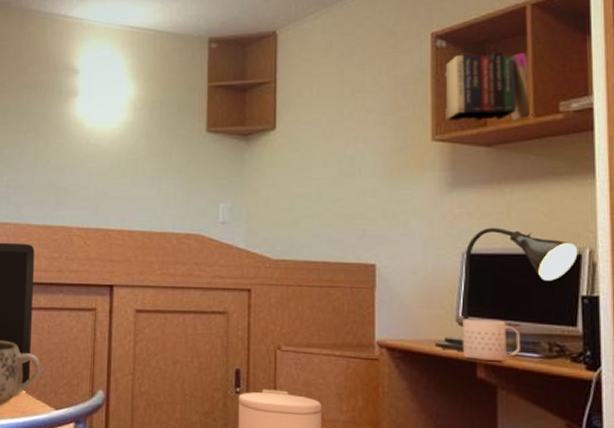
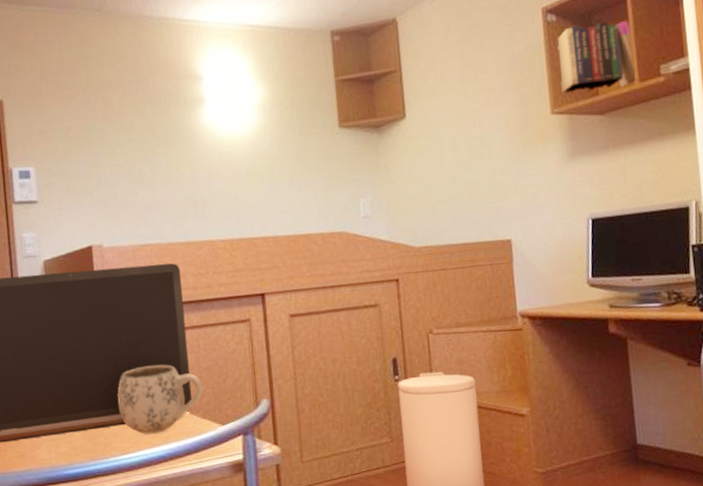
desk lamp: present [434,227,578,351] -> none [569,190,686,311]
mug: present [463,319,521,361] -> none [593,277,645,317]

